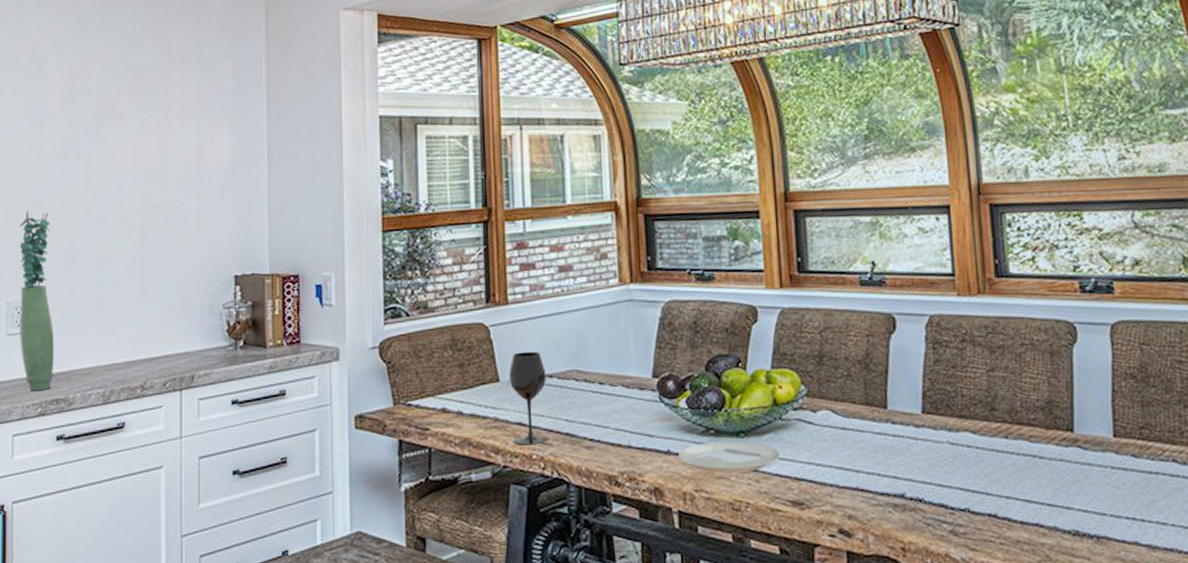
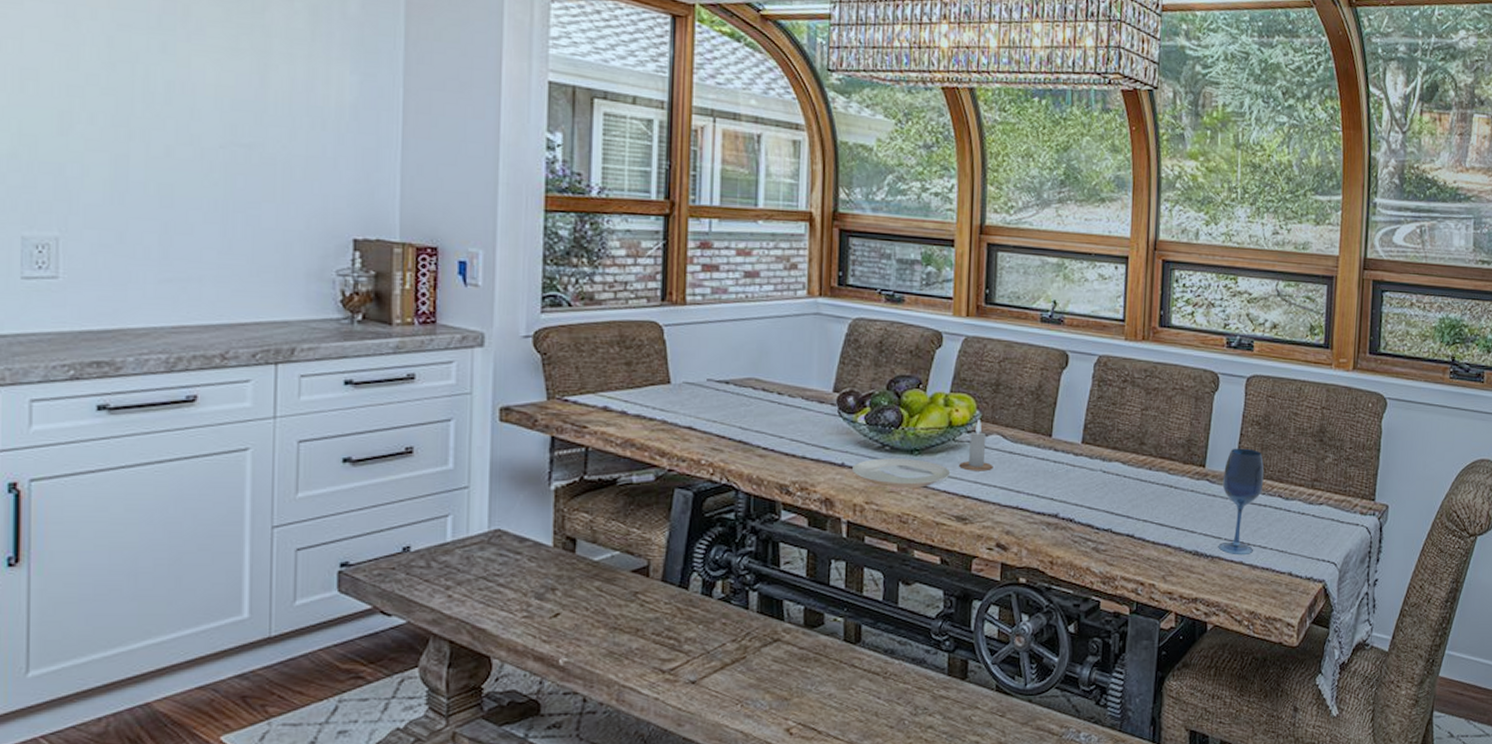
vase: present [19,211,55,391] -> none [41,126,95,350]
wineglass: present [508,351,549,446] -> none [681,355,722,451]
candle: none [789,395,826,451] -> present [959,420,993,472]
wineglass: none [1097,406,1152,535] -> present [1218,448,1265,556]

